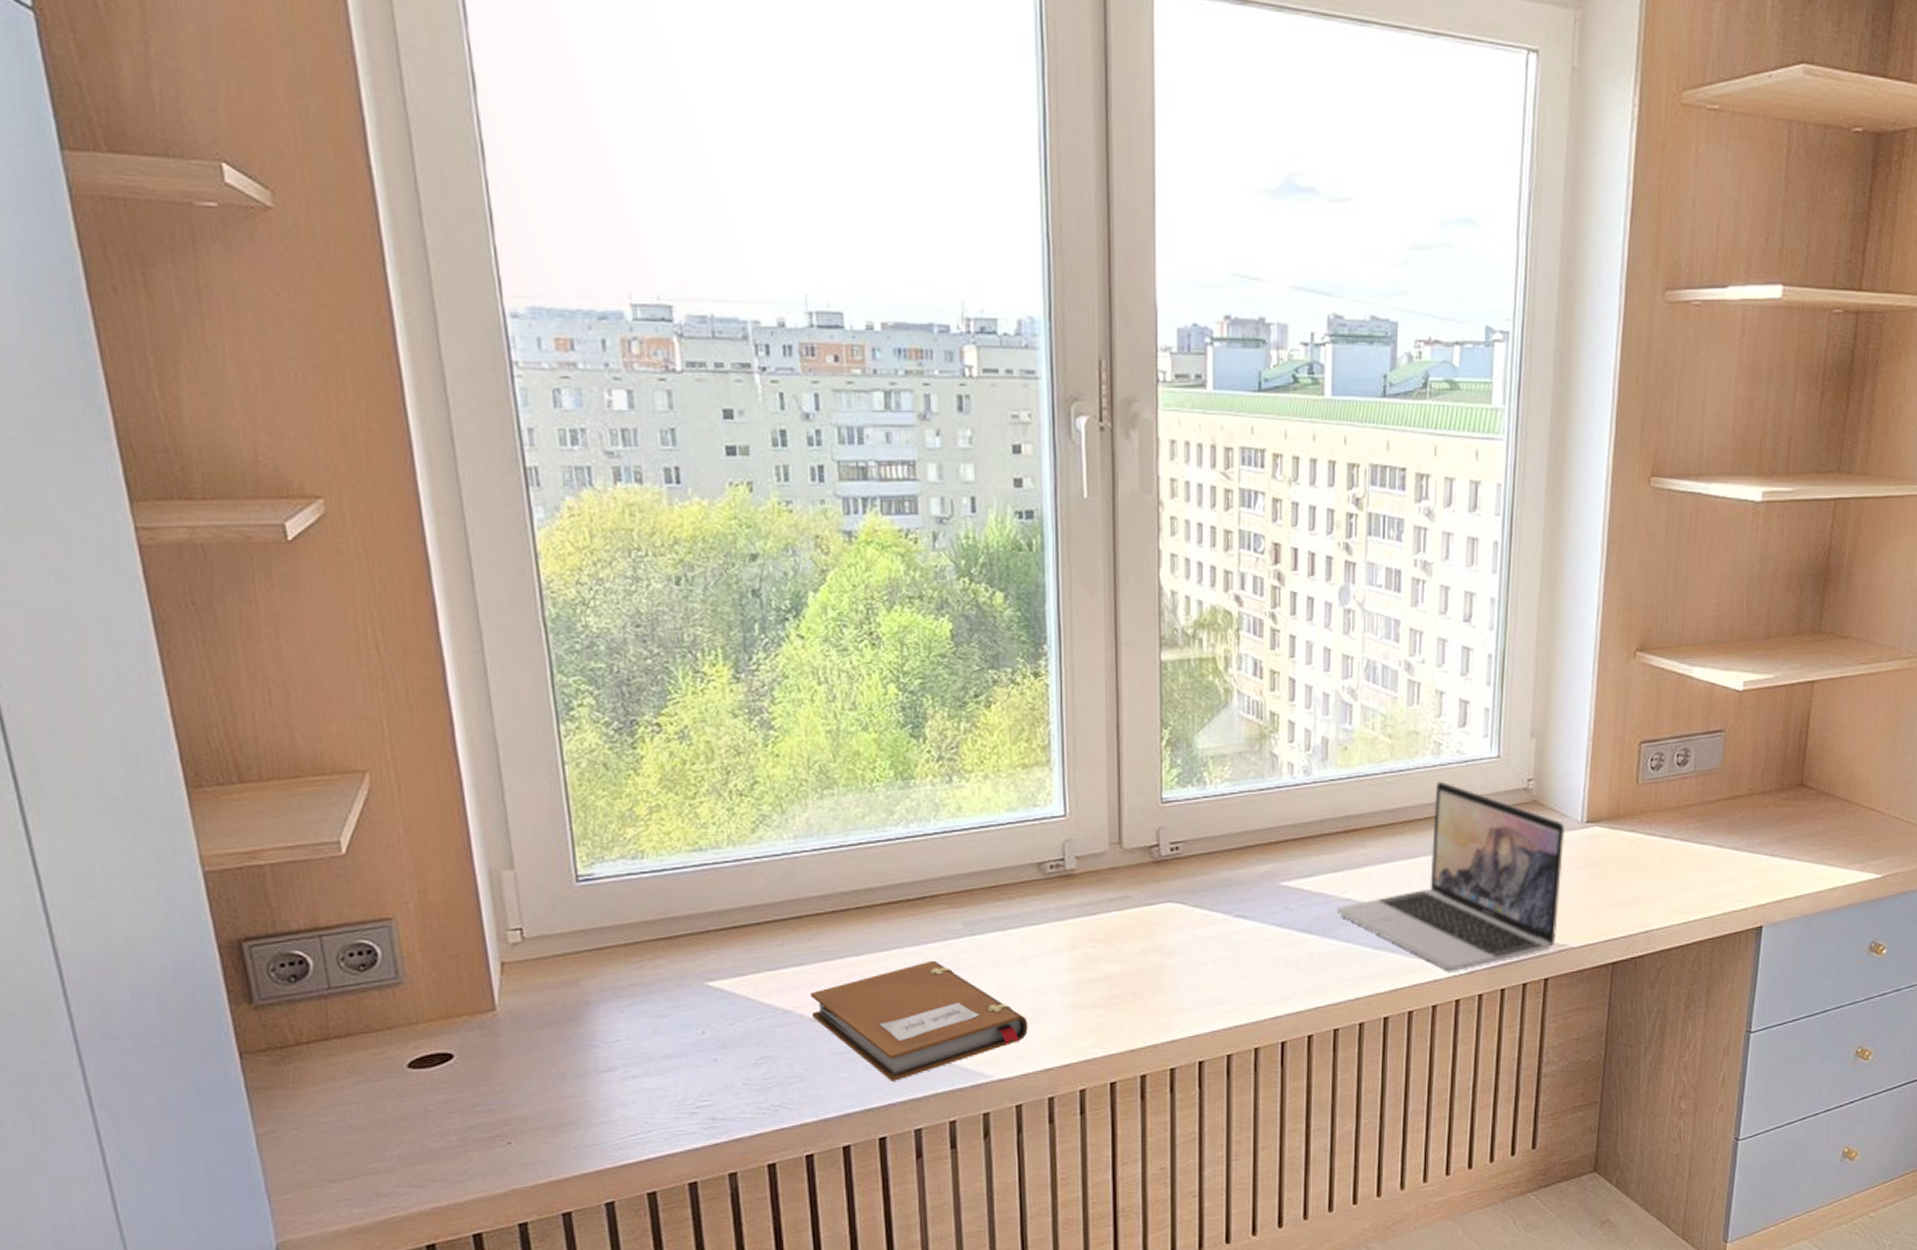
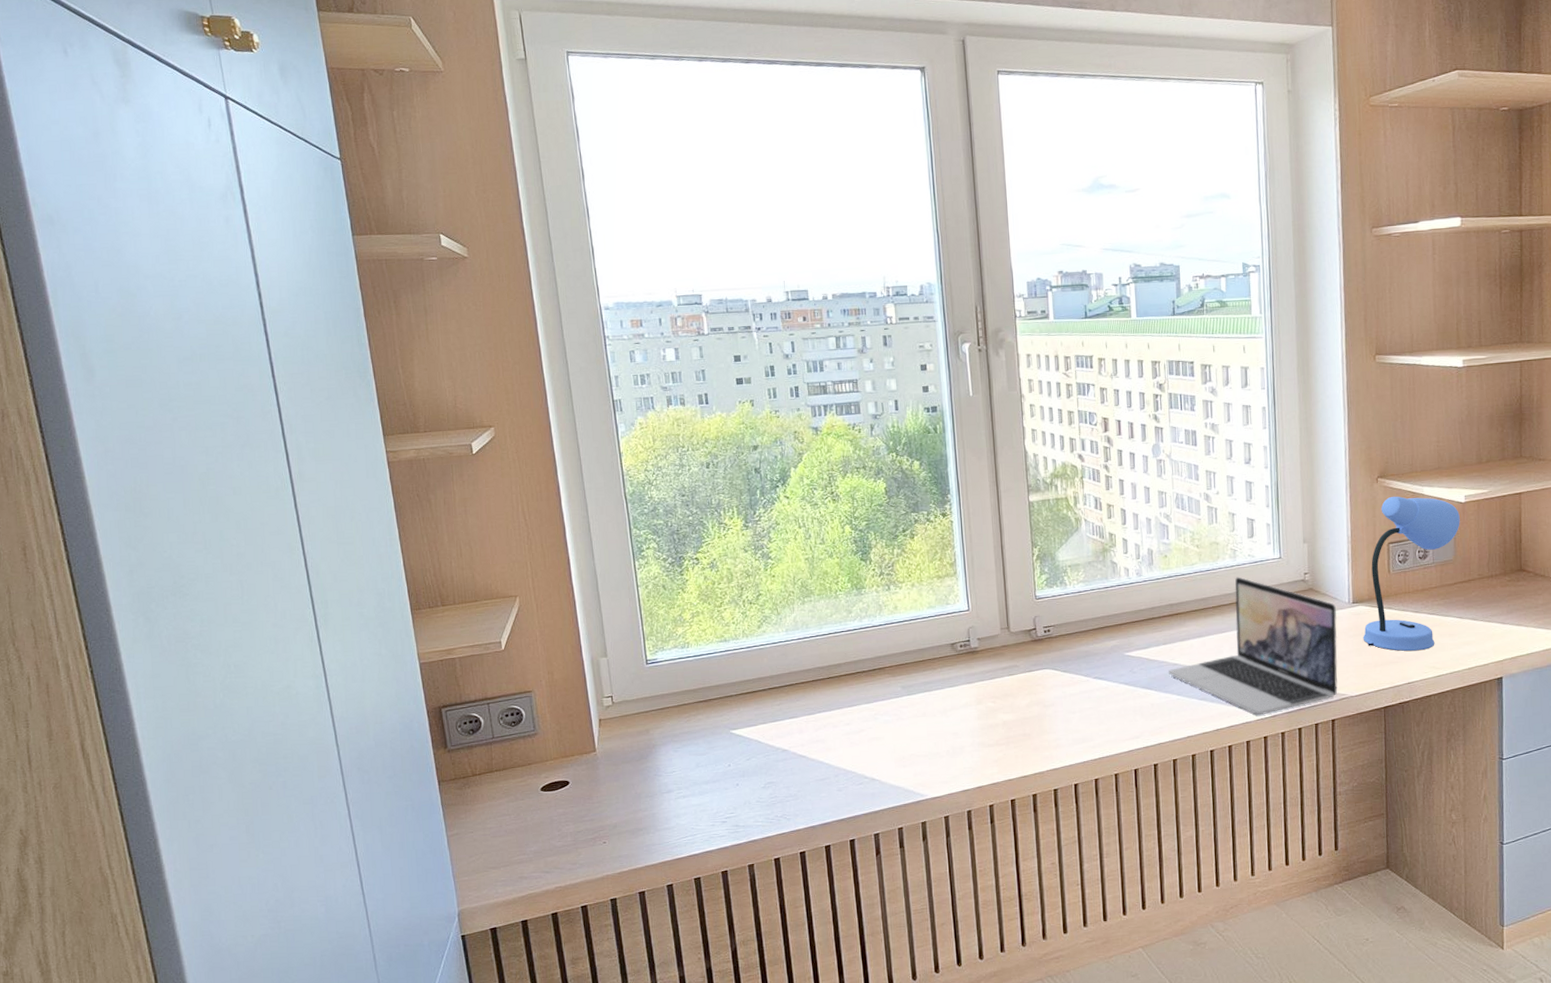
notebook: present [810,960,1028,1081] -> none [800,713,950,799]
desk lamp: none [1595,677,1735,890] -> present [1363,496,1460,652]

